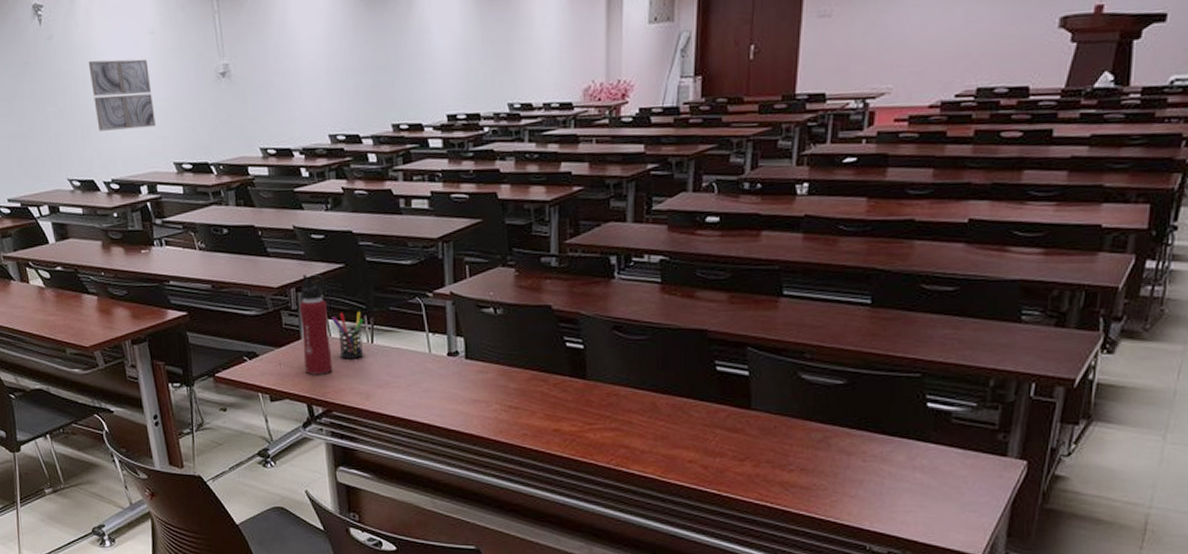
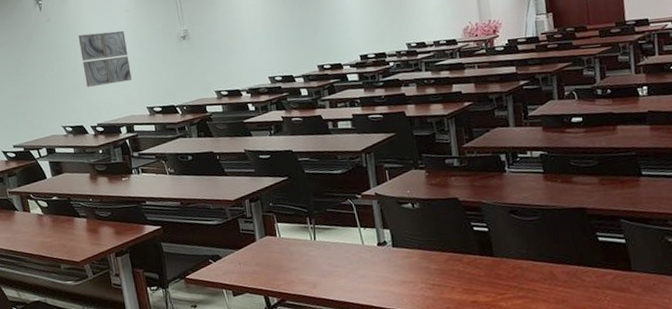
water bottle: present [299,274,333,375] -> none [253,186,284,271]
pen holder: present [332,311,364,359] -> none [280,214,309,255]

